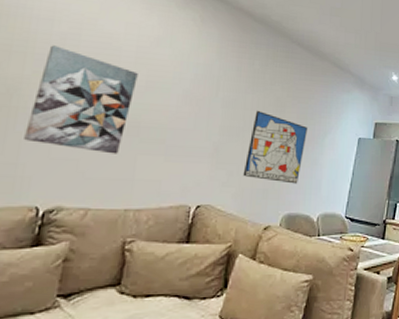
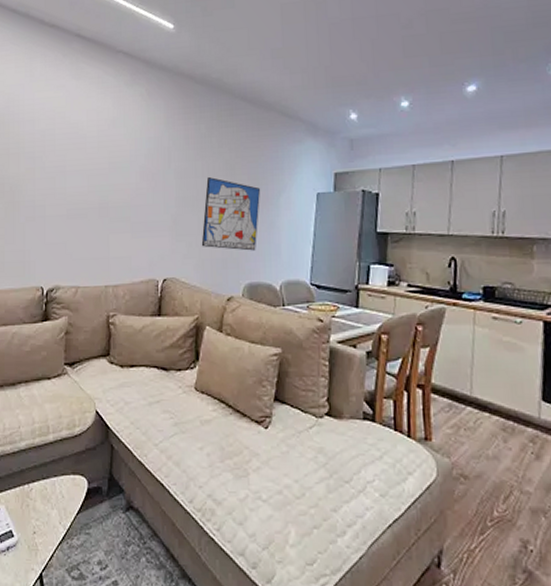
wall art: present [24,45,138,154] -> none [26,142,102,235]

